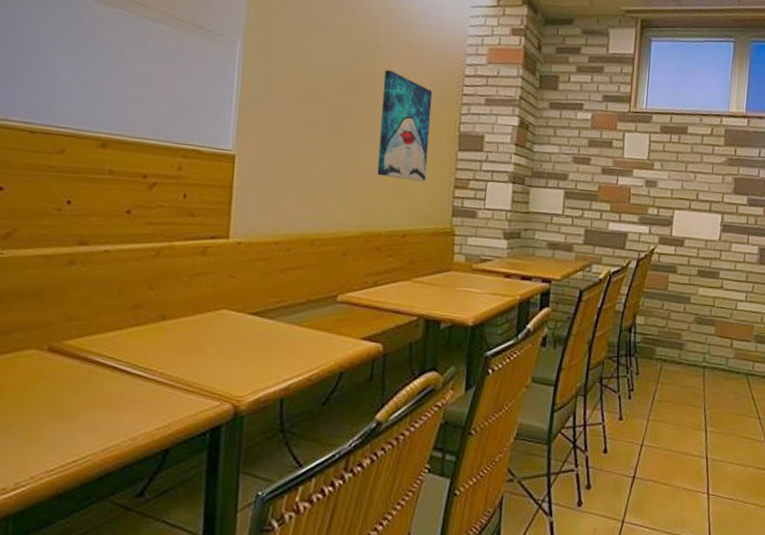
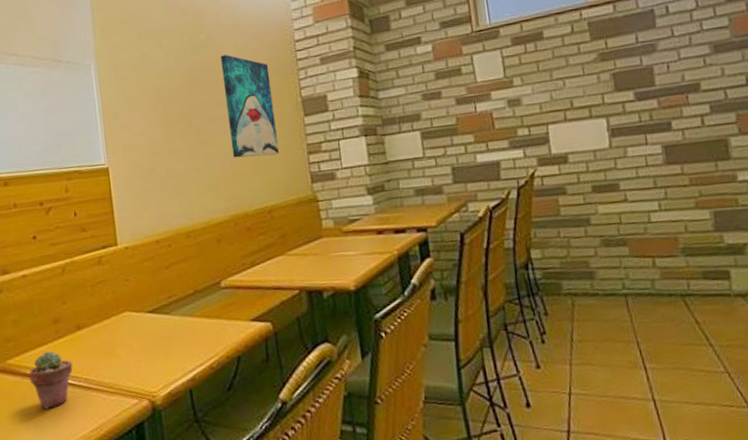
potted succulent: none [90,338,149,400] -> present [29,351,73,409]

